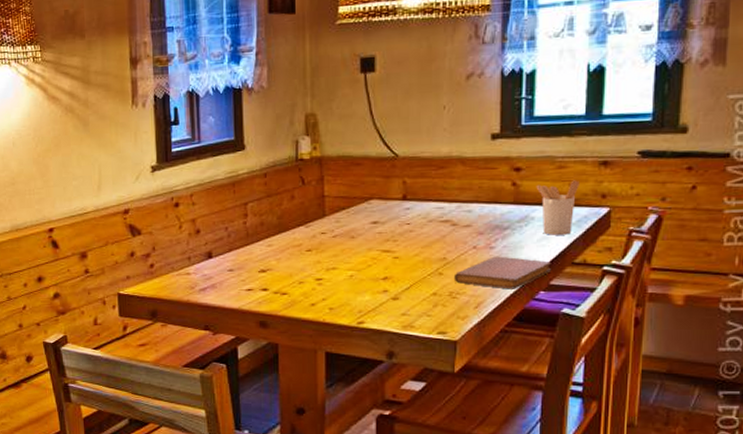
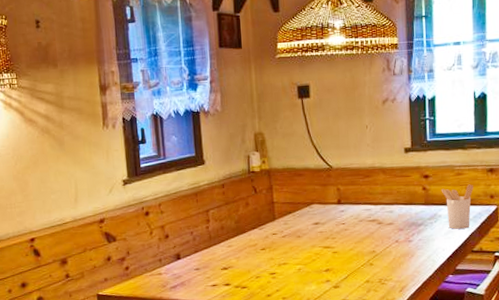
notebook: present [453,256,552,290] -> none [382,247,457,275]

